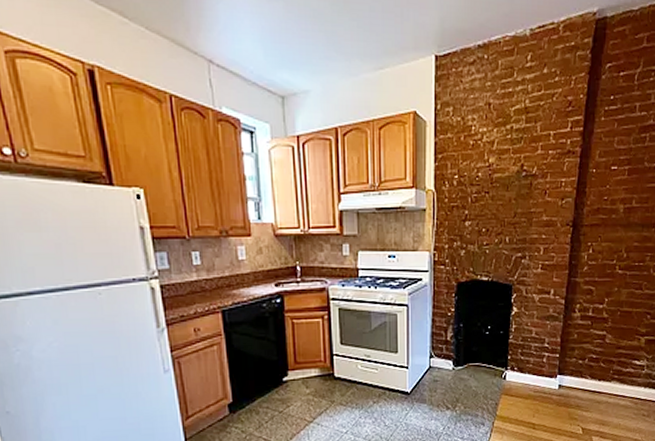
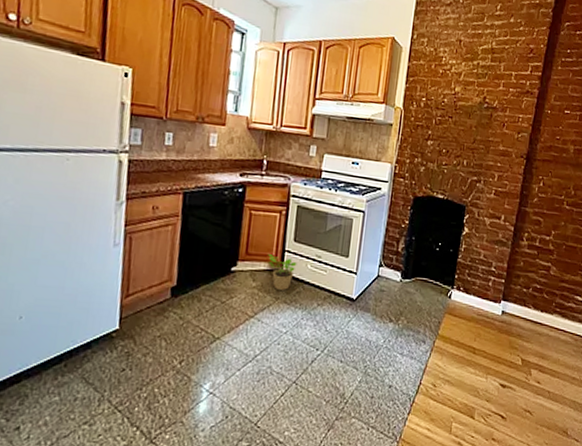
potted plant: none [317,359,347,393] -> present [268,253,297,290]

